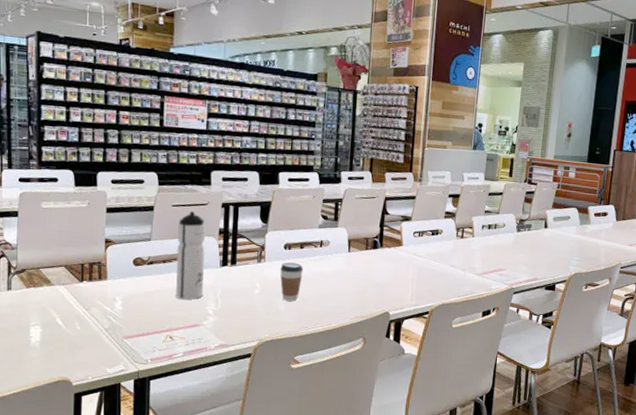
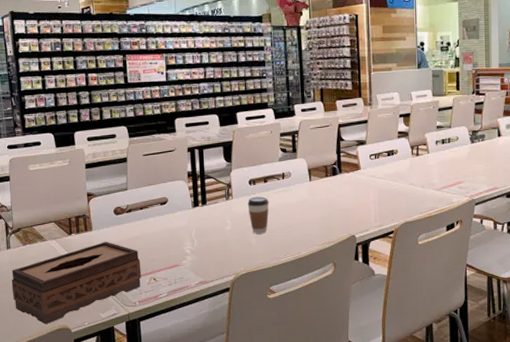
tissue box: none [8,292,158,375] -> present [11,241,142,325]
water bottle: present [176,211,206,300] -> none [149,159,180,243]

